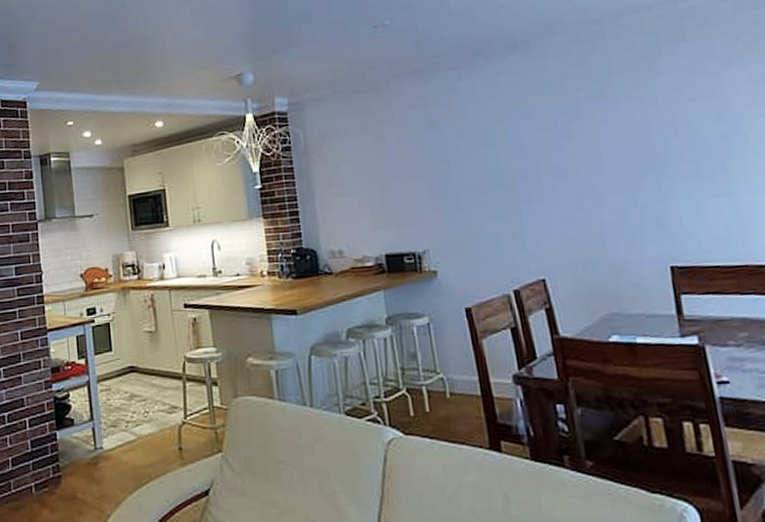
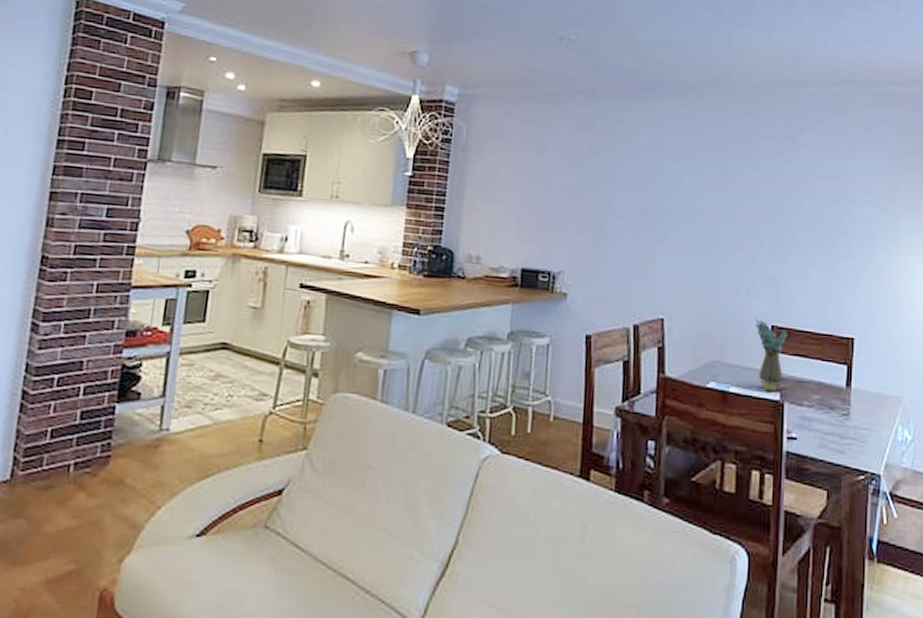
vase: none [649,261,698,336] -> present [755,318,788,391]

